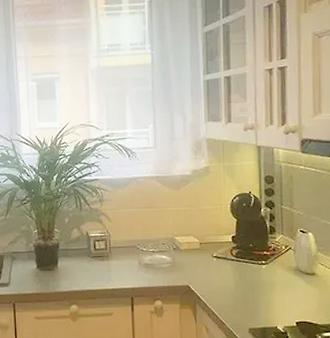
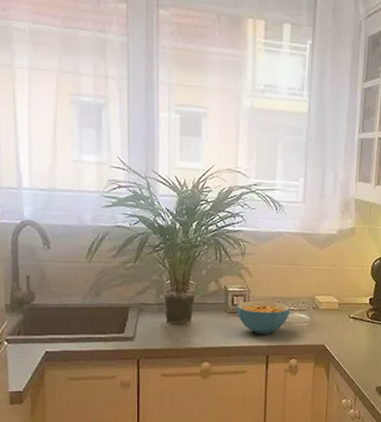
cereal bowl: none [98,244,151,277] -> present [236,300,291,334]

